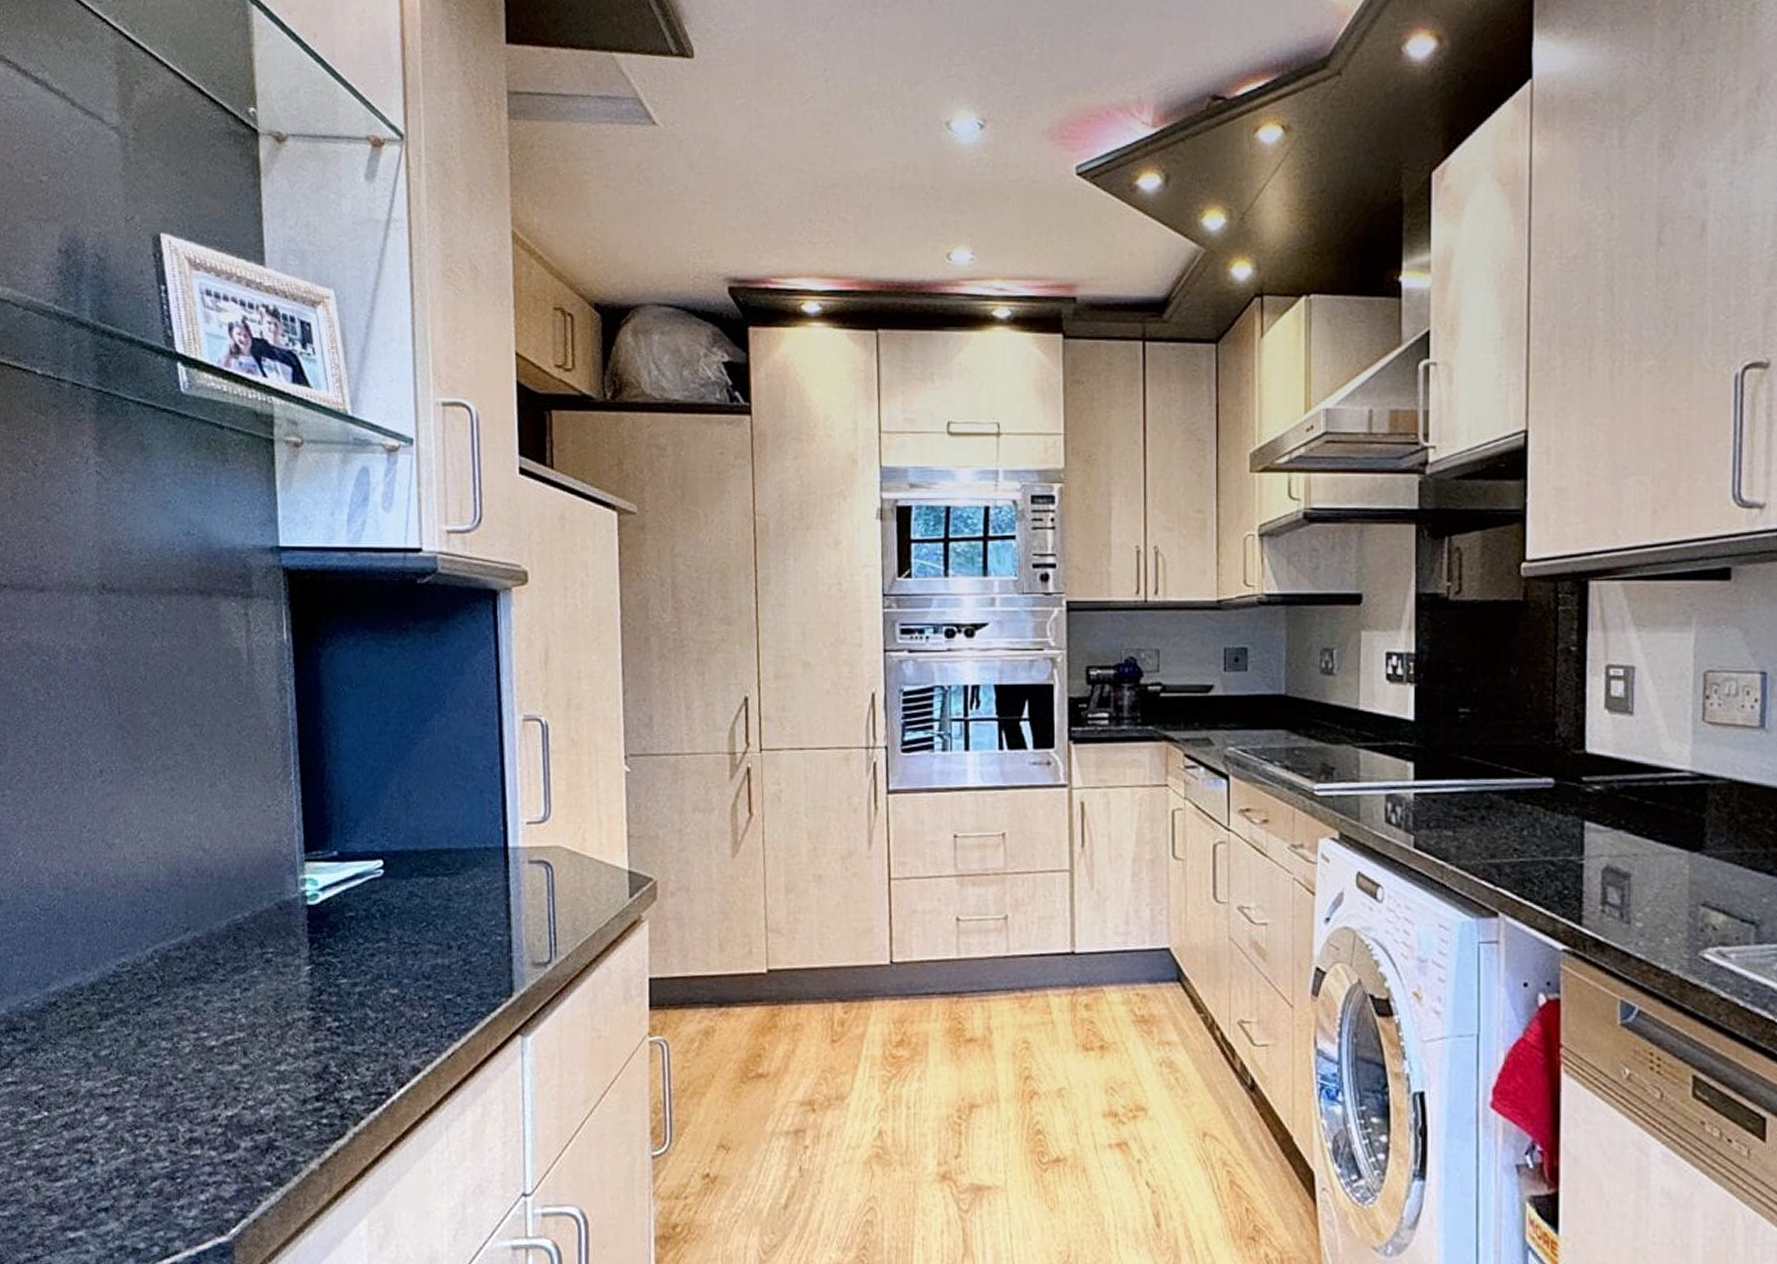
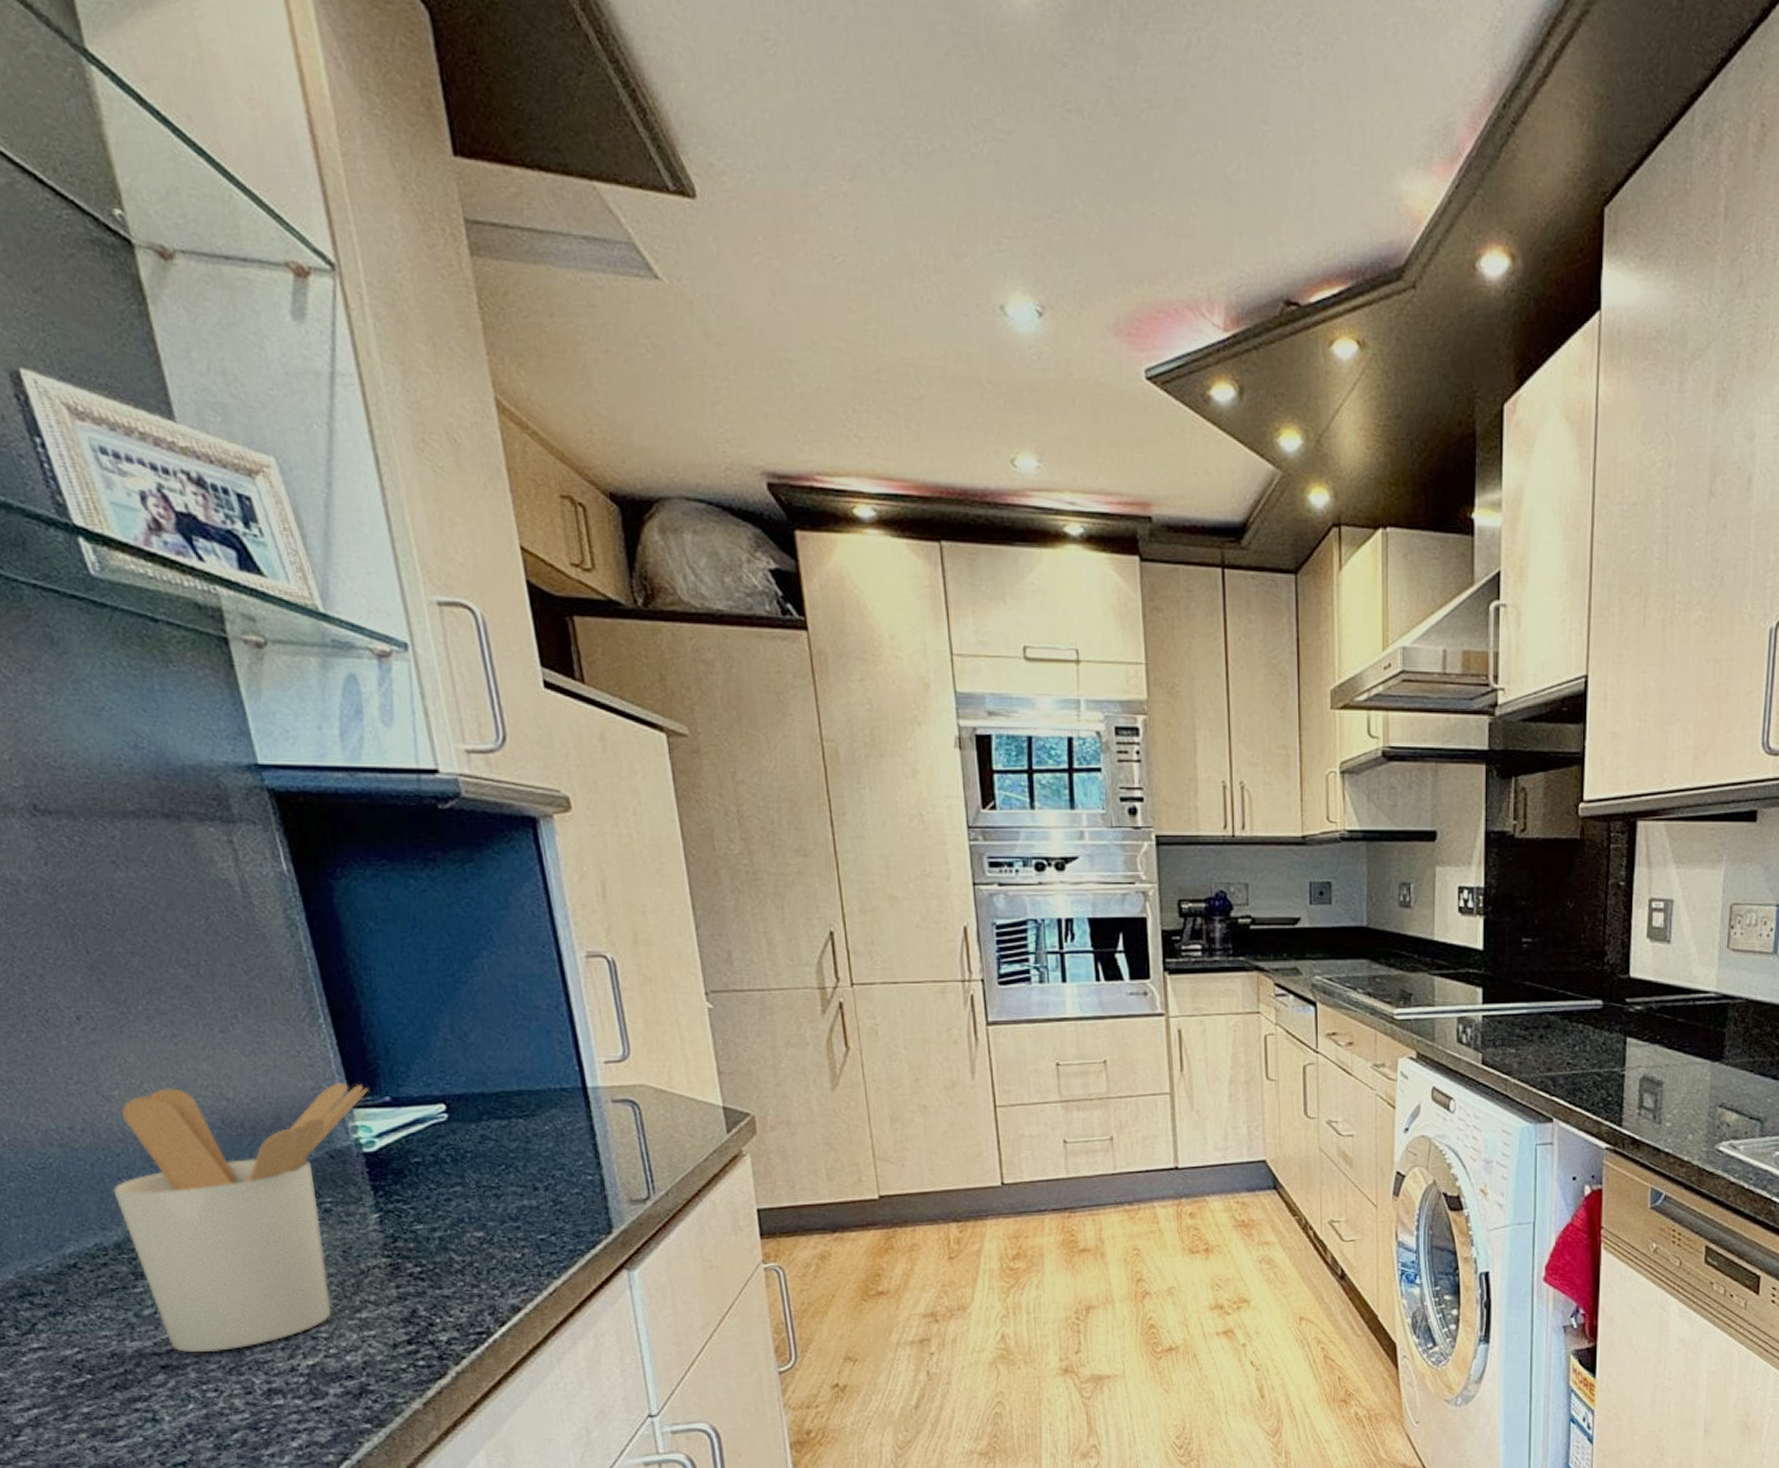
utensil holder: none [98,836,320,1097] -> present [113,1082,368,1353]

